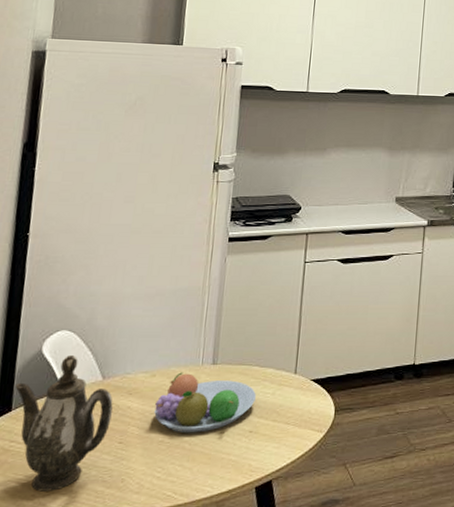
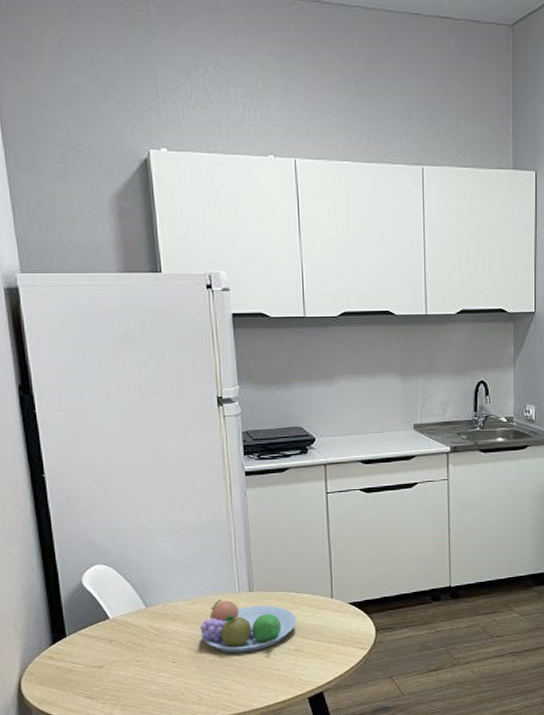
teapot: present [15,355,113,492] -> none [64,587,161,704]

